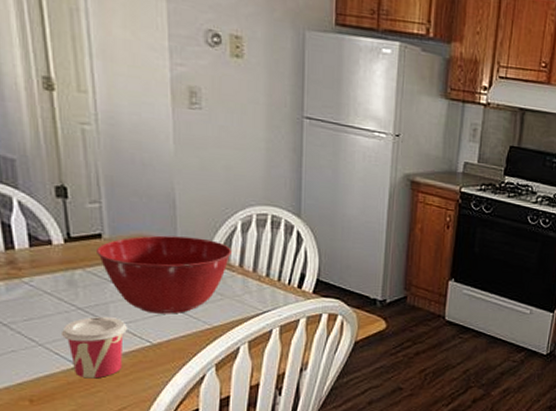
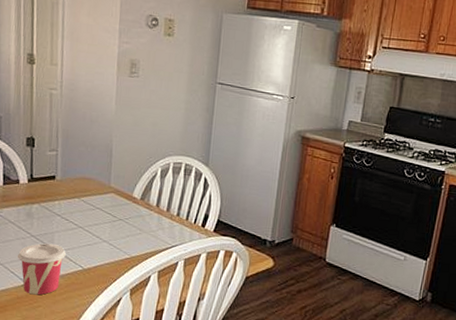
mixing bowl: present [97,235,231,314] -> none [50,178,151,244]

